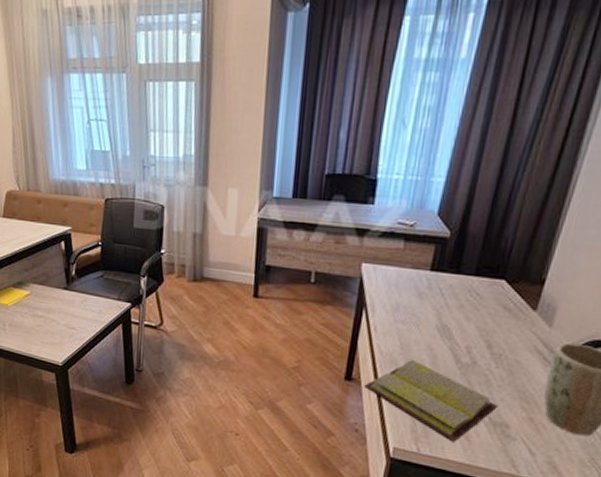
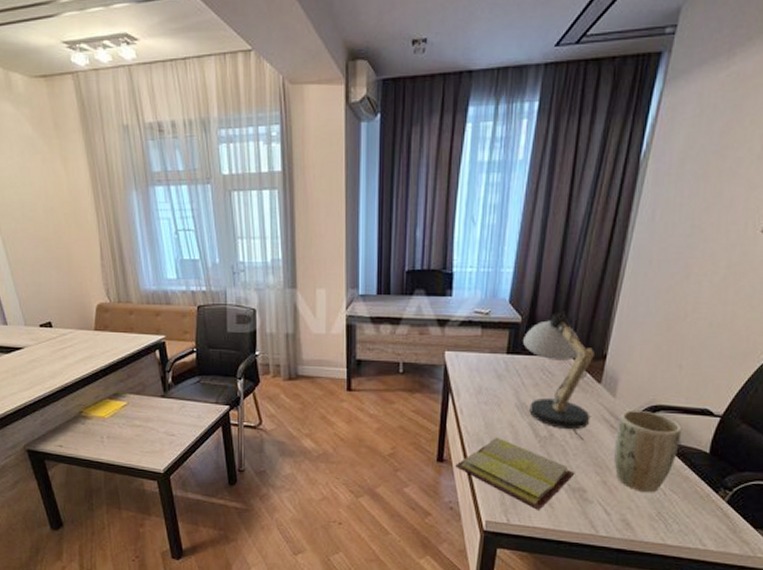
desk lamp: none [450,228,531,371] -> present [523,311,594,440]

